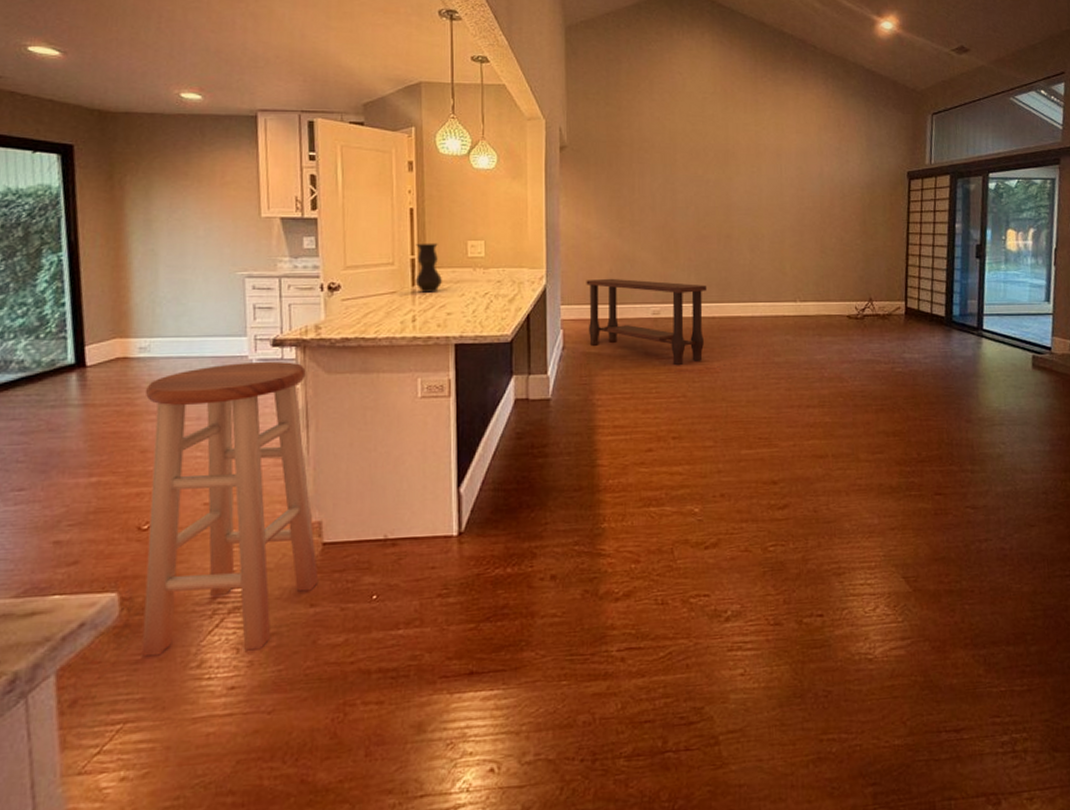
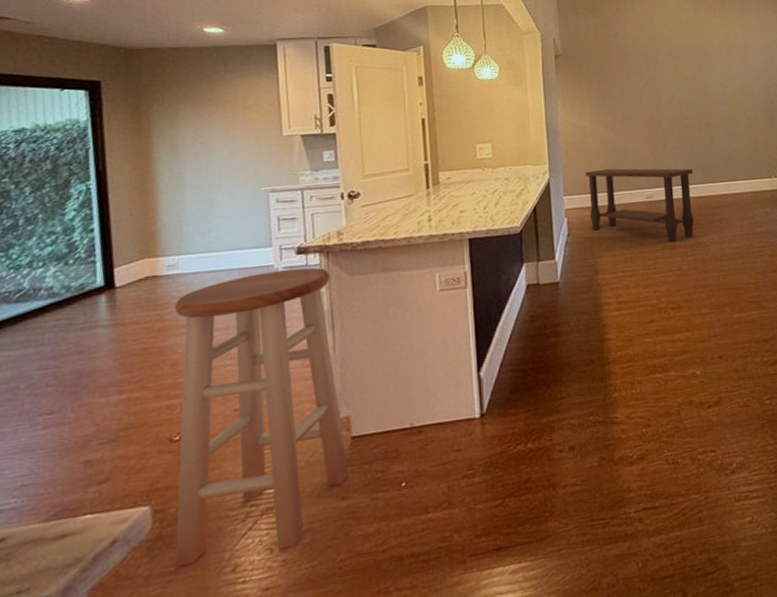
vase: present [415,243,442,293] -> none [428,148,454,194]

